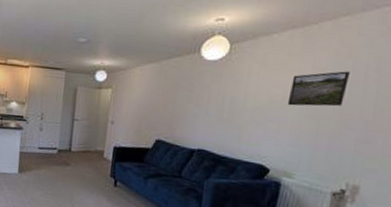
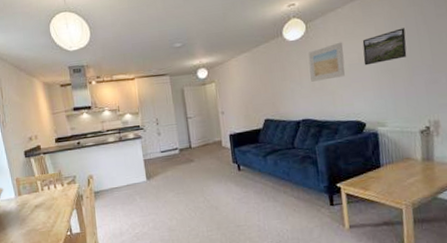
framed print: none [219,72,269,113] -> present [308,42,345,82]

